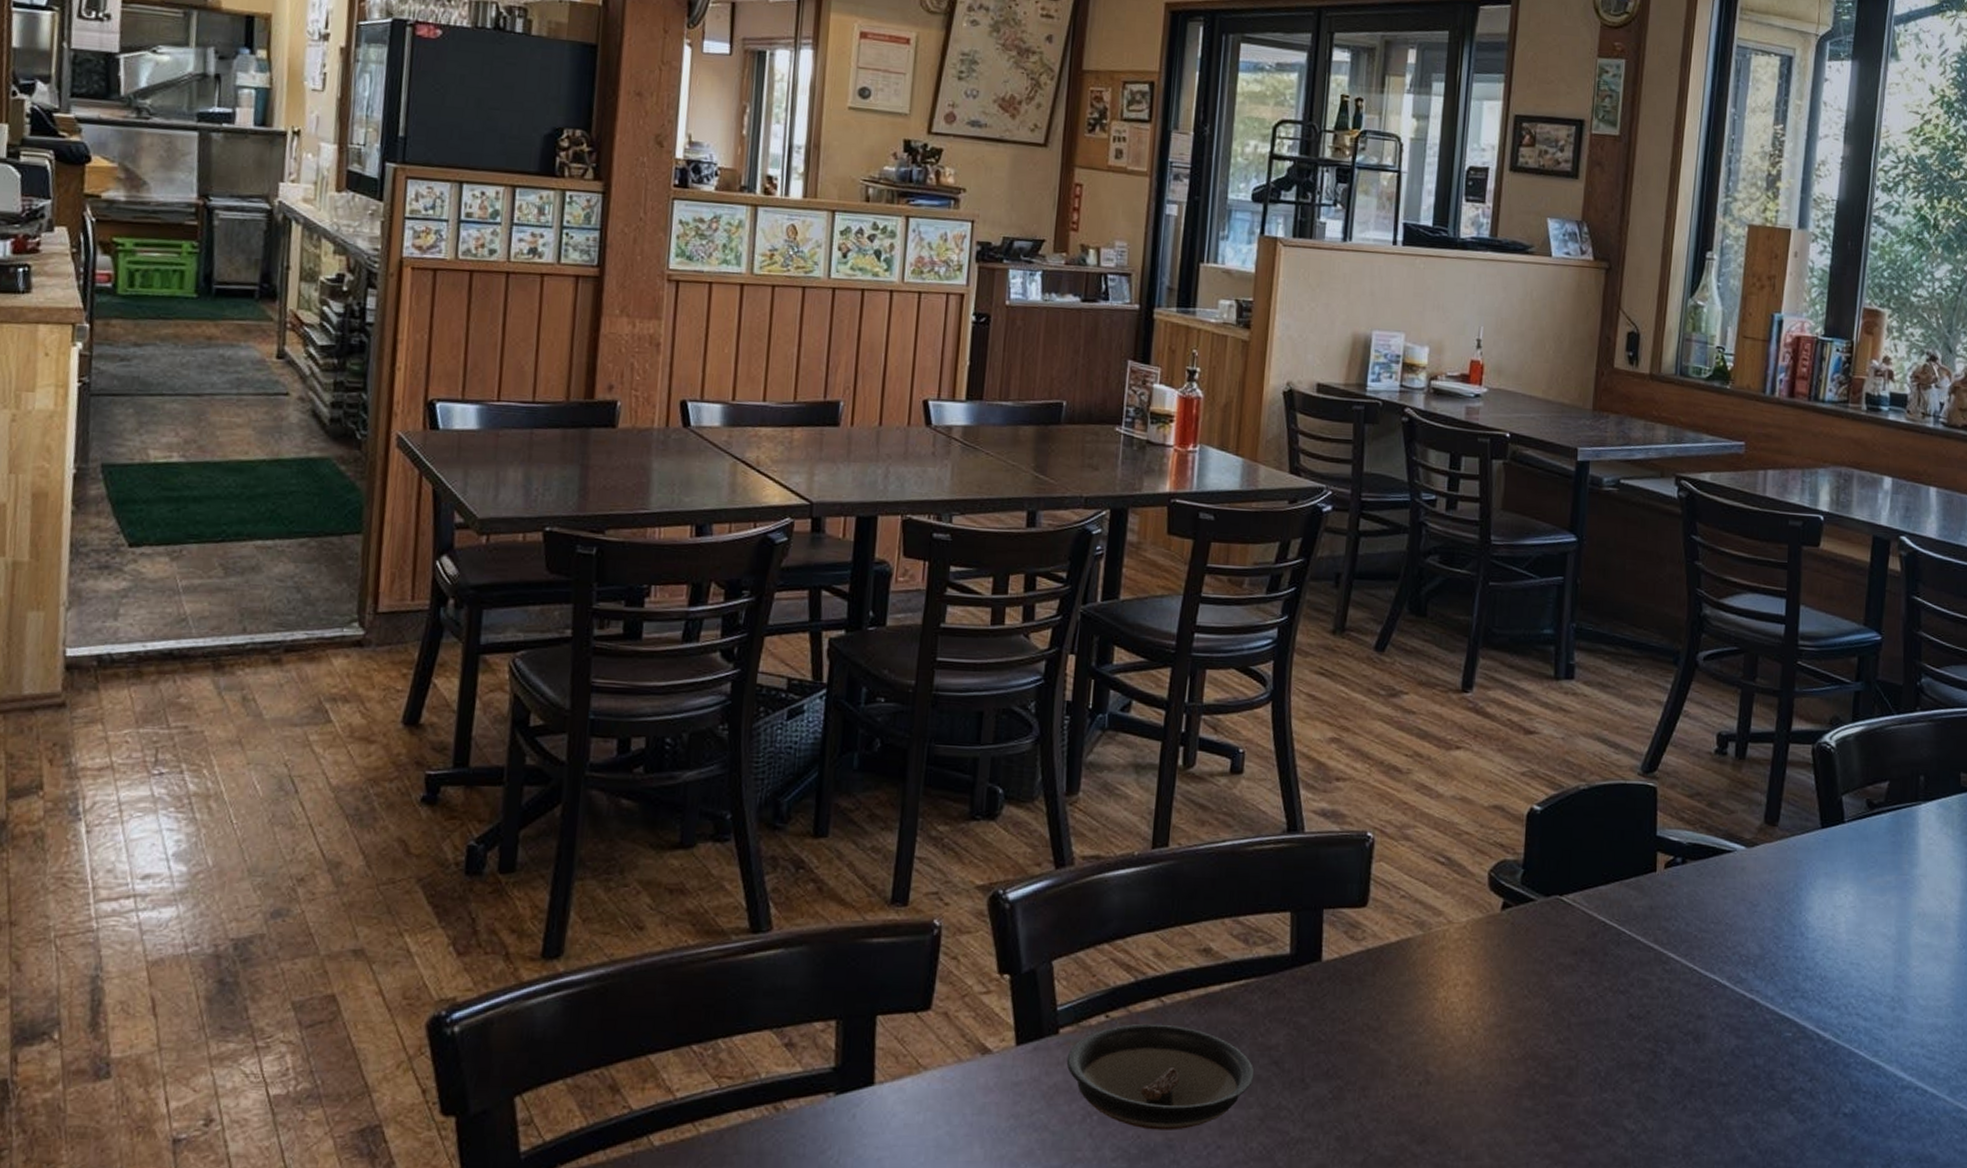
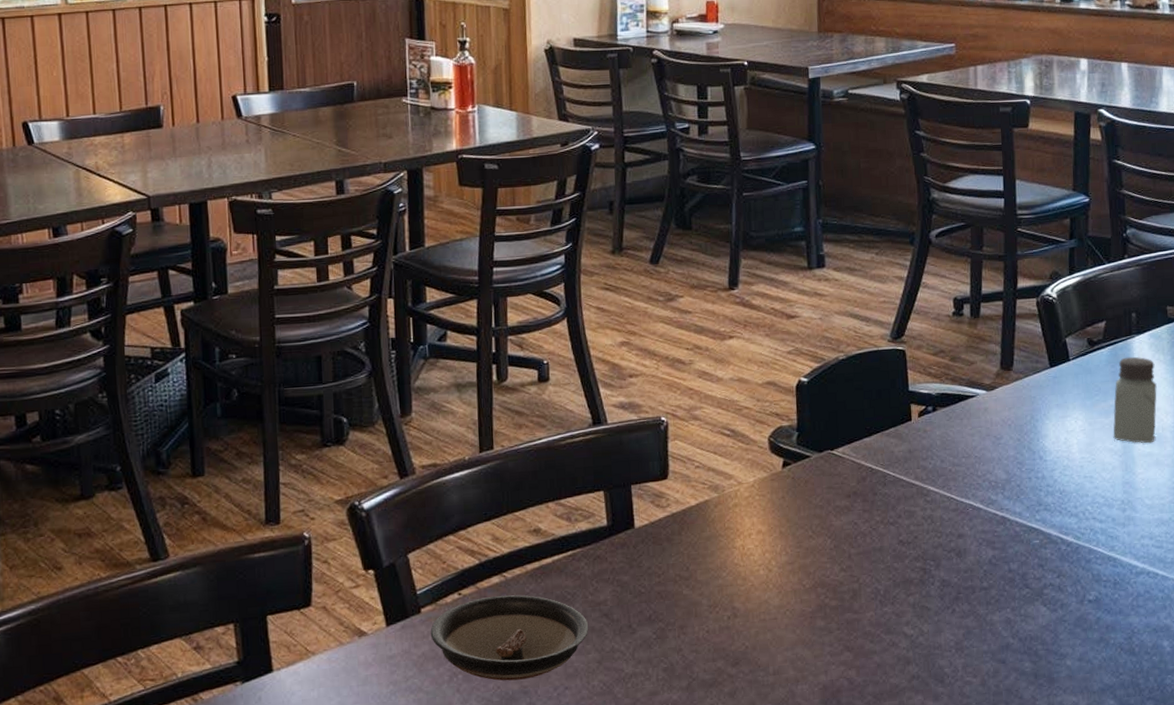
saltshaker: none [1887,826,1942,932] -> present [1113,356,1157,444]

